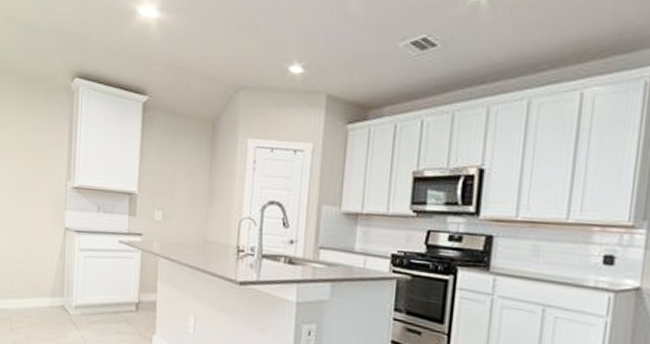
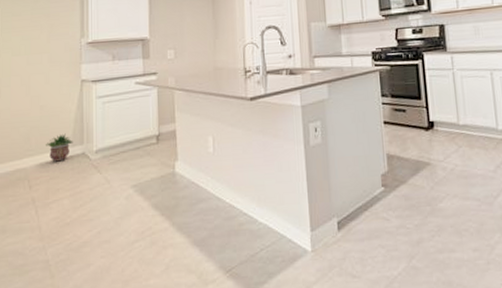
potted plant: none [28,281,54,310] -> present [46,133,73,162]

